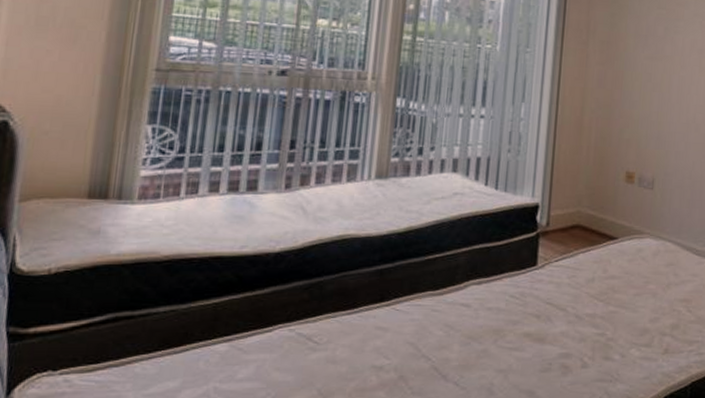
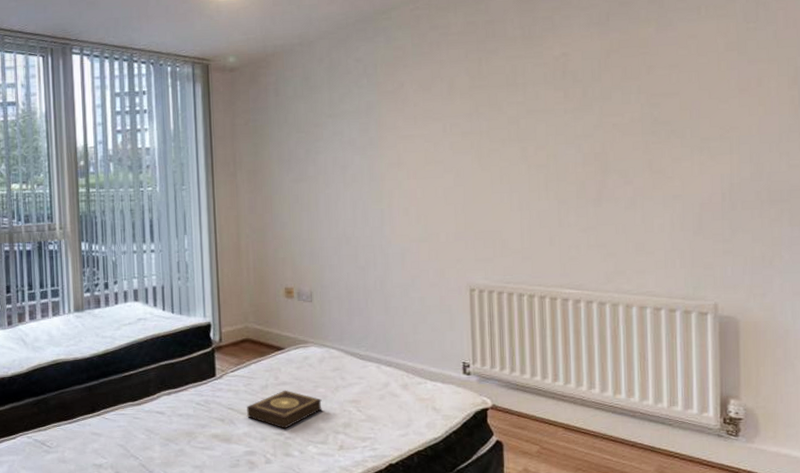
book: none [566,284,651,329] -> present [246,390,322,429]

